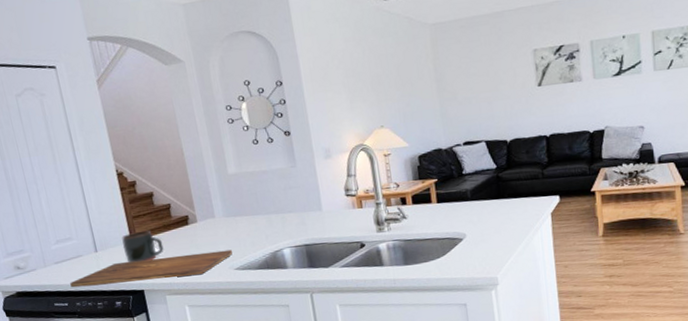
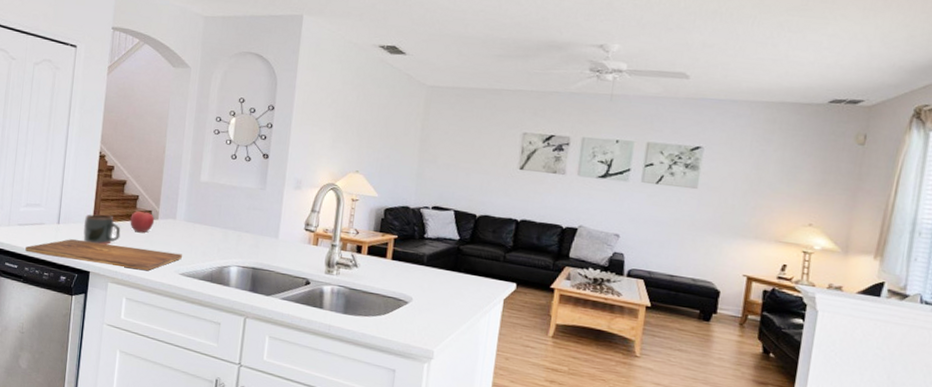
fruit: none [168,216,194,240] -> present [130,210,155,233]

